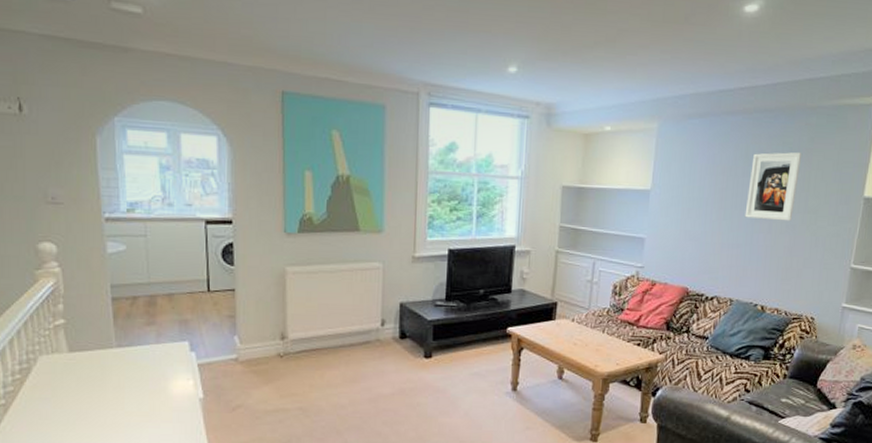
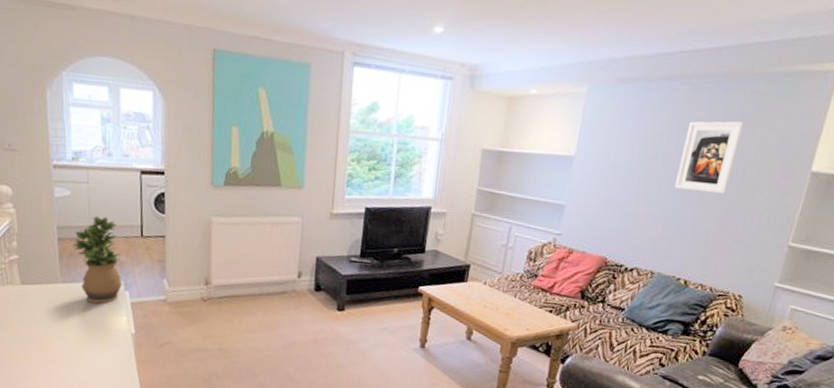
potted plant: none [130,270,187,368] -> present [73,215,122,304]

